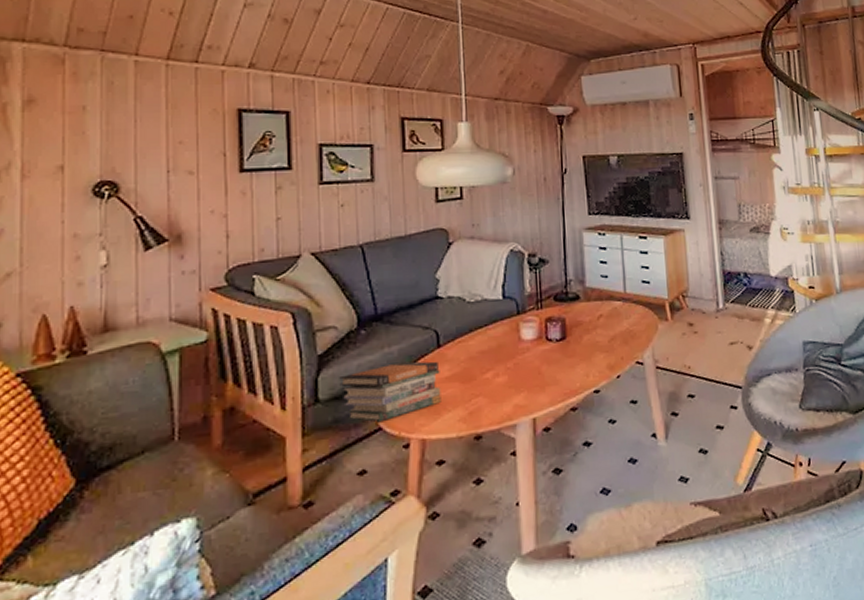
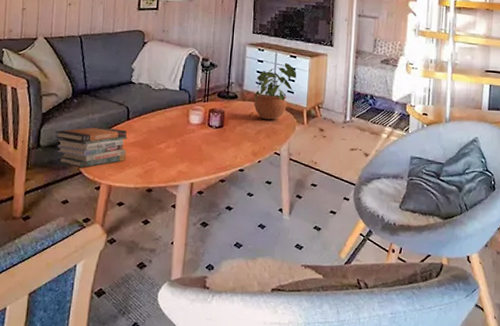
potted plant: none [600,246,651,322] -> present [254,62,297,120]

